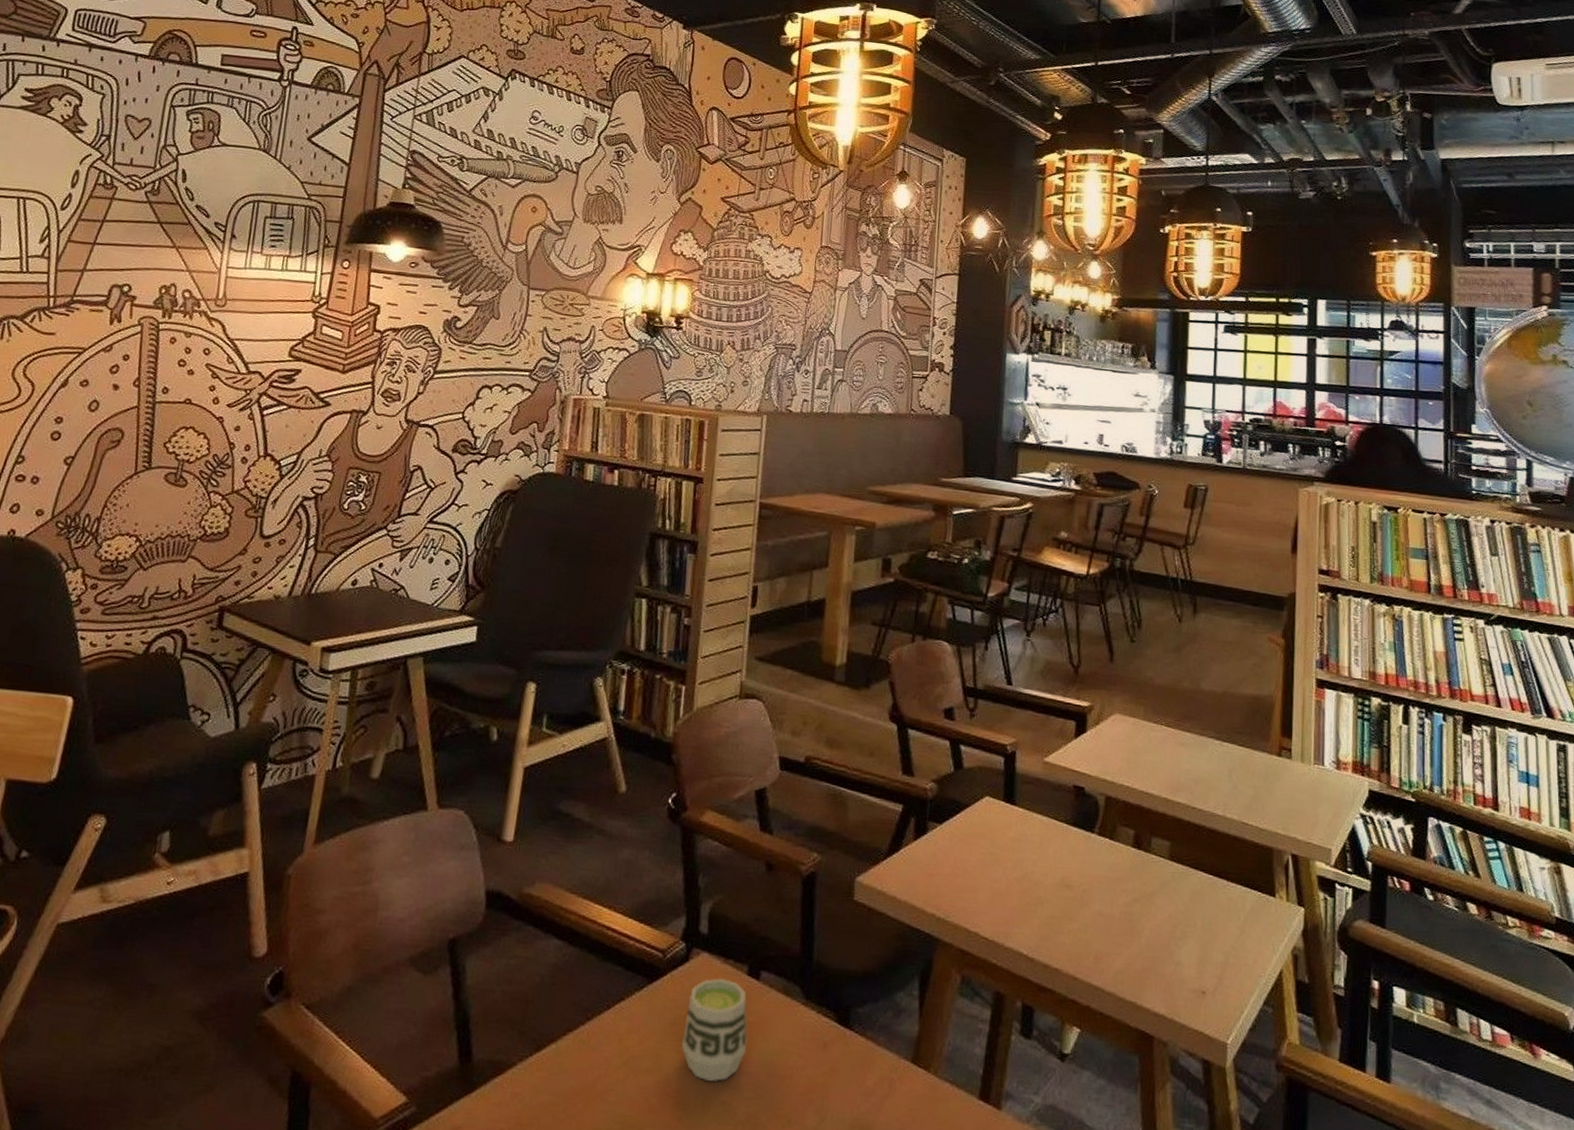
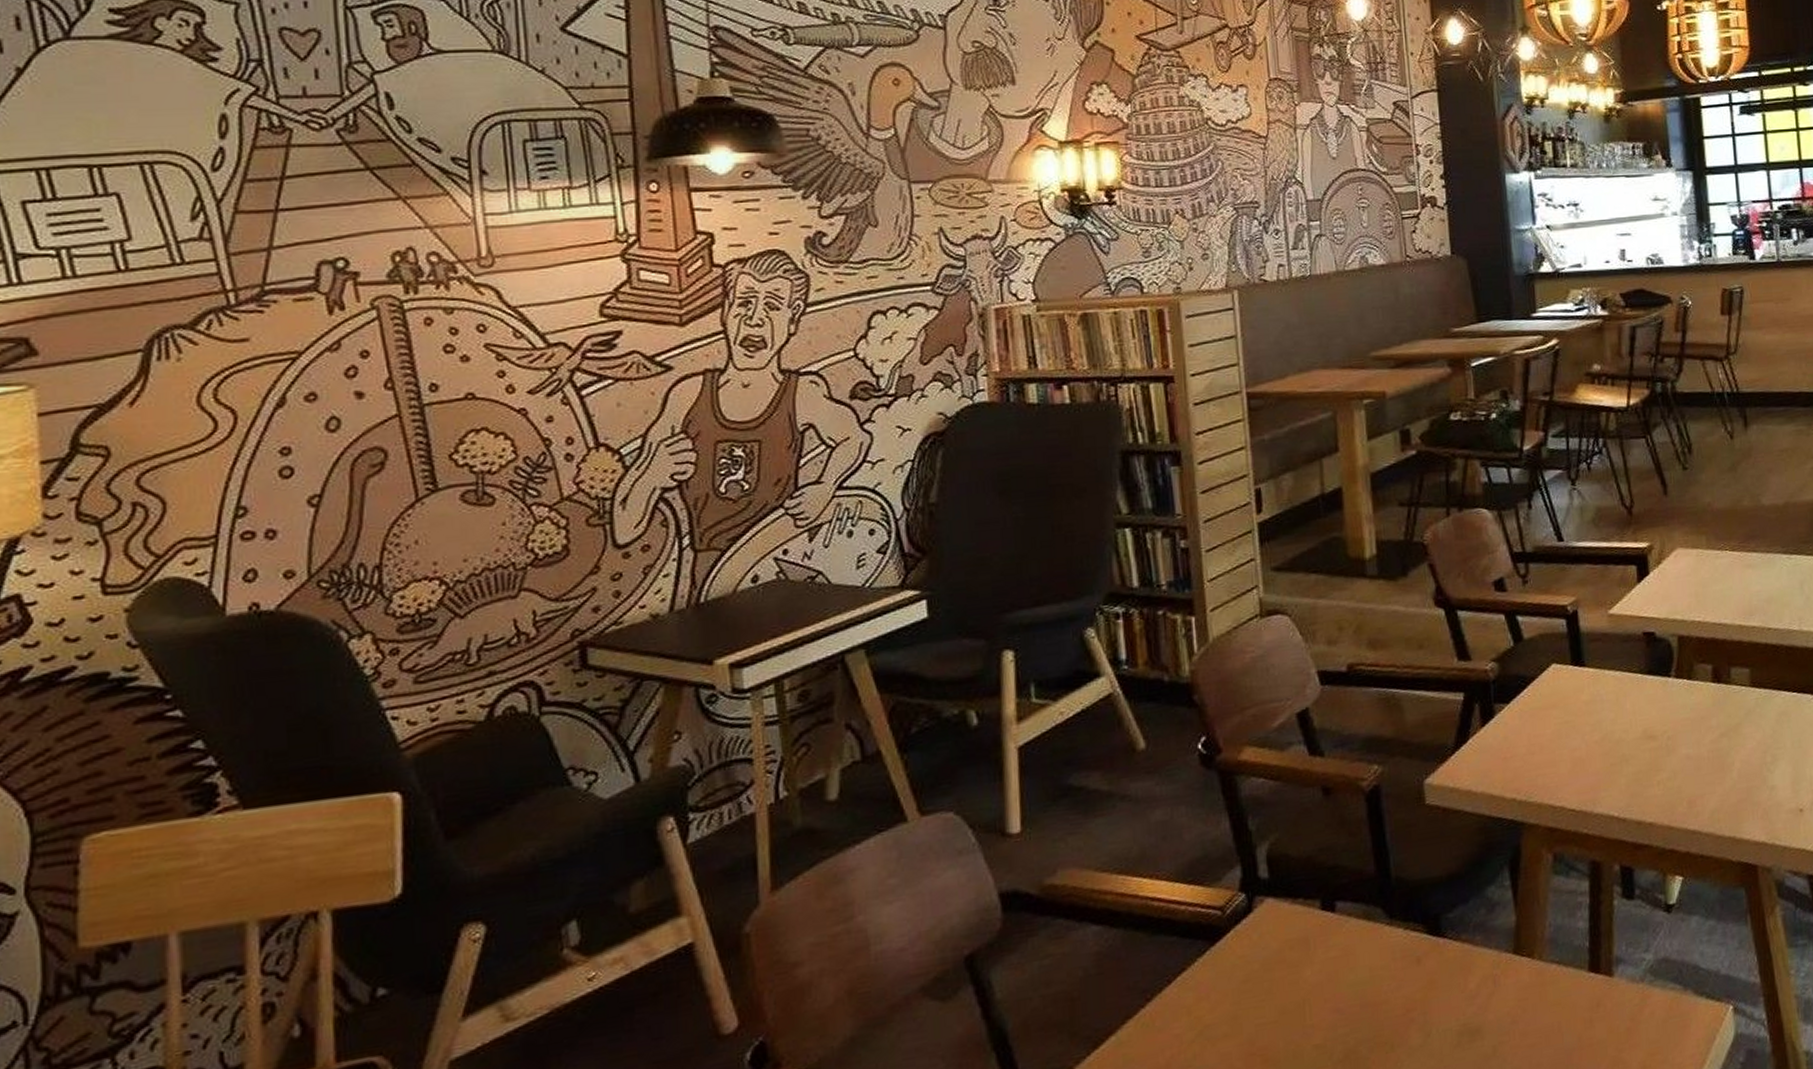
cup: present [682,978,748,1082] -> none [1259,919,1333,1030]

